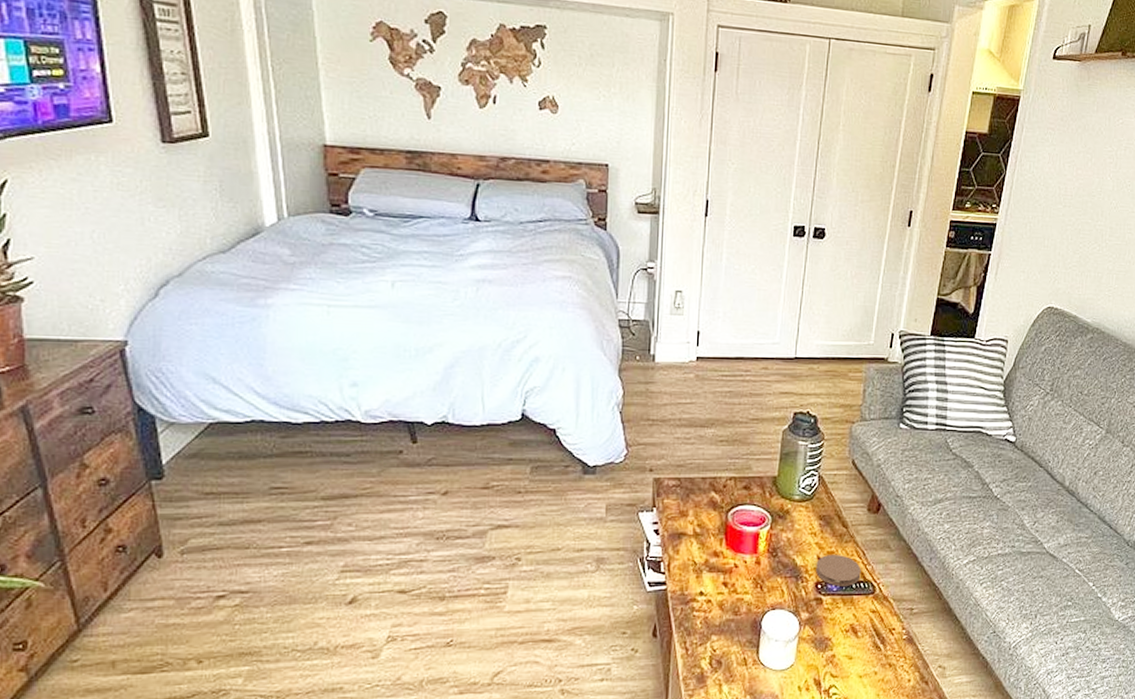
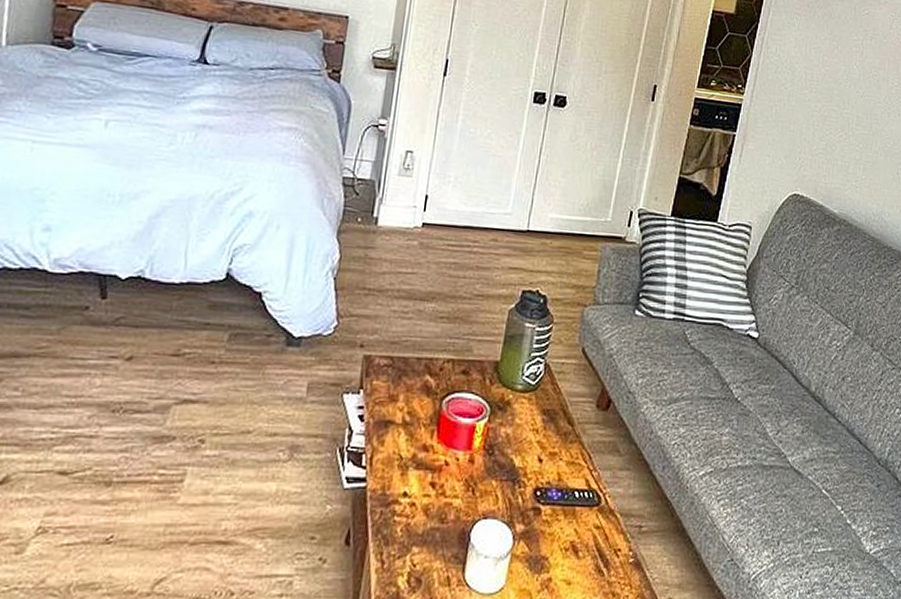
coaster: present [816,555,861,586] -> none [535,456,586,495]

